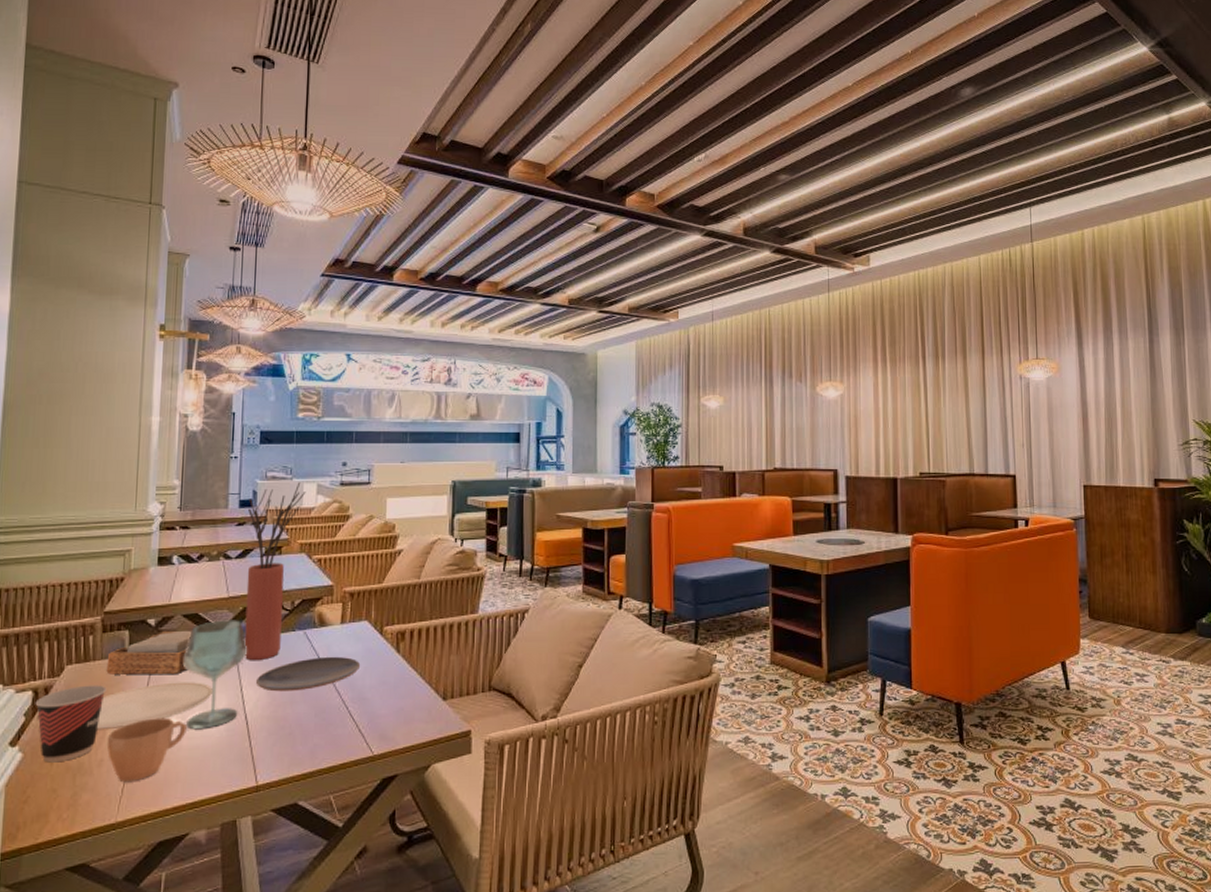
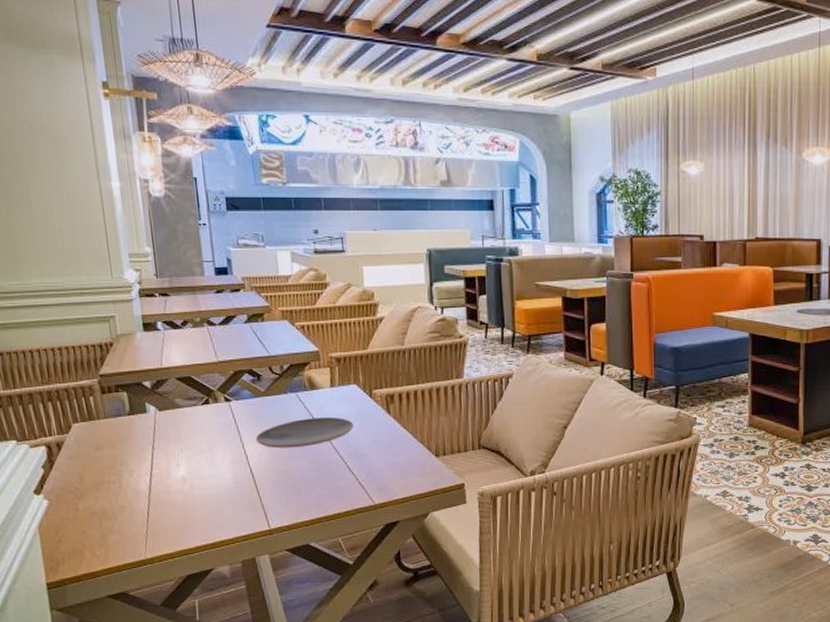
cup: present [35,685,107,763] -> none [50,441,116,509]
plate: present [96,682,213,730] -> none [112,439,216,481]
napkin holder: present [106,630,192,675] -> none [110,392,189,433]
cup: present [107,718,187,781] -> none [124,470,197,525]
wine glass: present [182,620,247,728] -> none [183,383,244,480]
vase: present [244,482,306,660] -> none [224,250,281,420]

